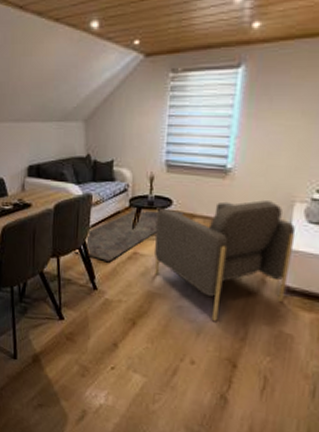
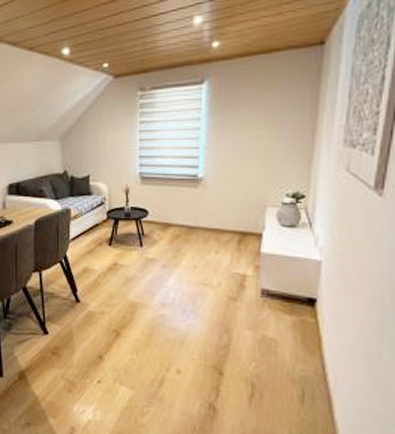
rug: present [86,208,185,261] -> none [67,219,161,273]
armchair: present [154,200,296,321] -> none [133,207,270,328]

